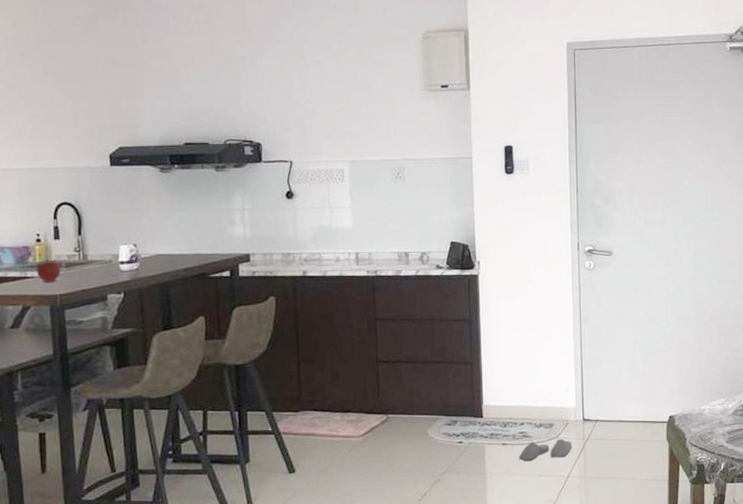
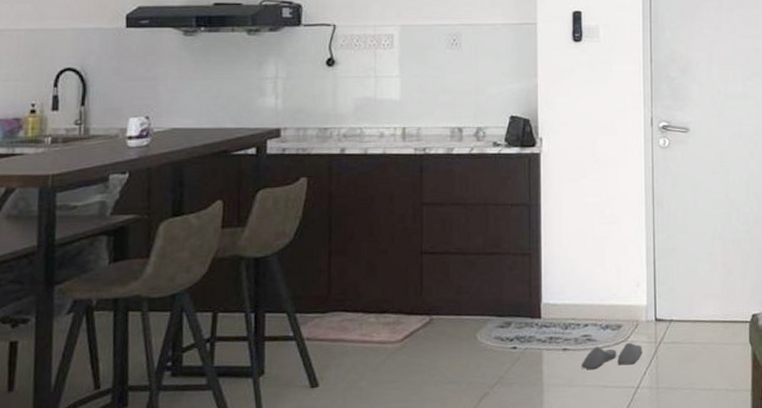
fruit: present [36,259,60,283] -> none [26,133,56,161]

